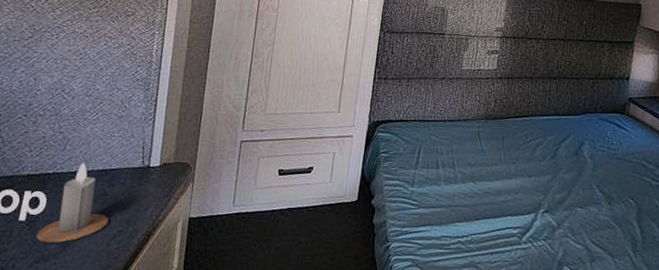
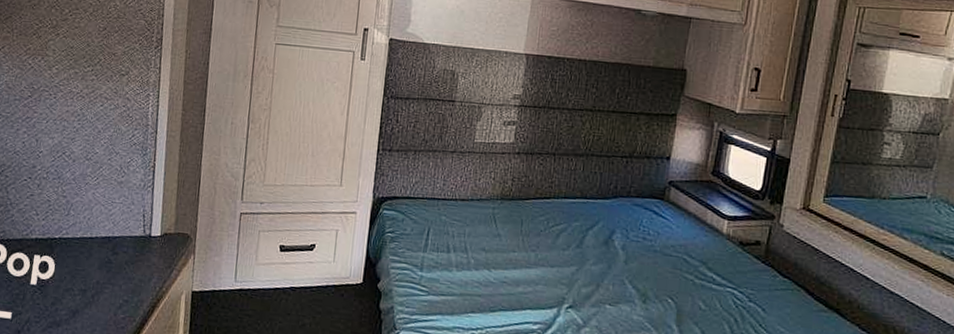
candle: present [36,163,109,244] -> none [47,229,115,309]

